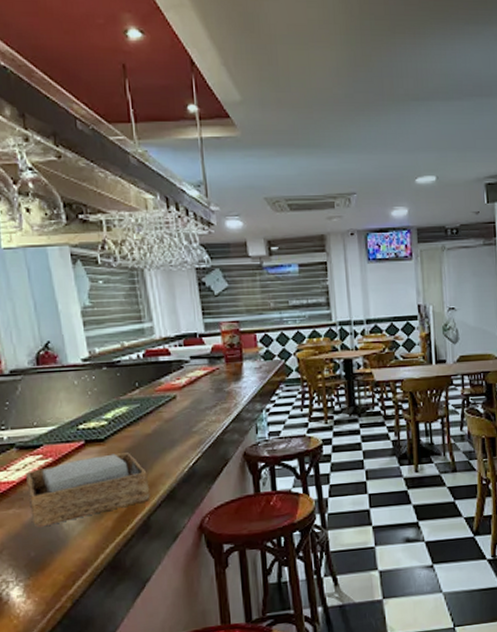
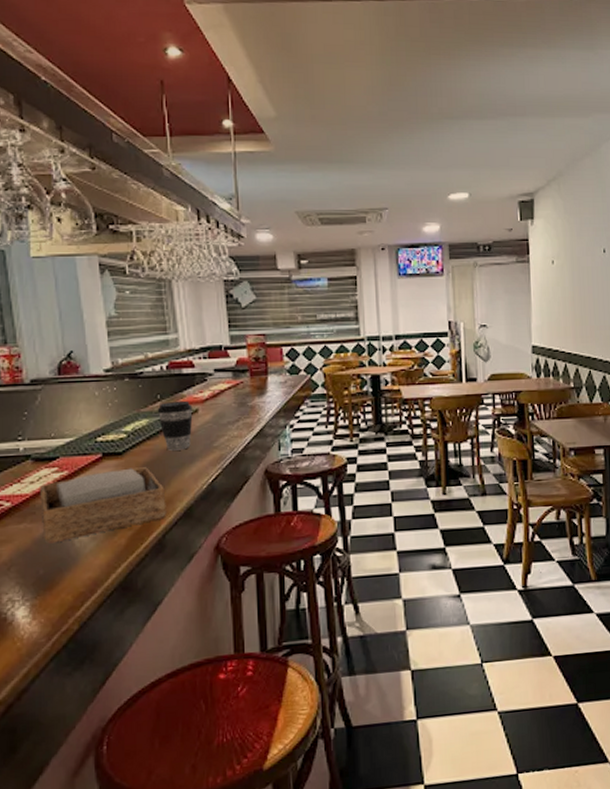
coffee cup: none [136,387,171,436] -> present [157,400,193,451]

